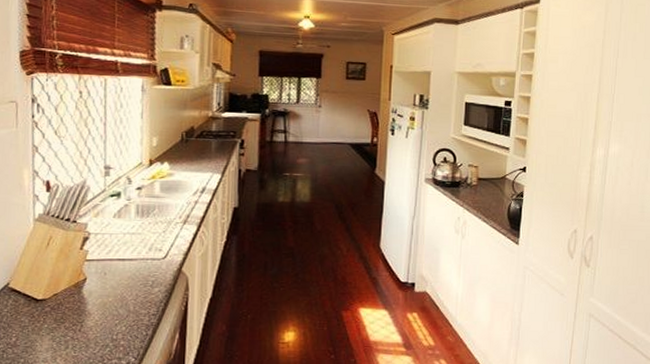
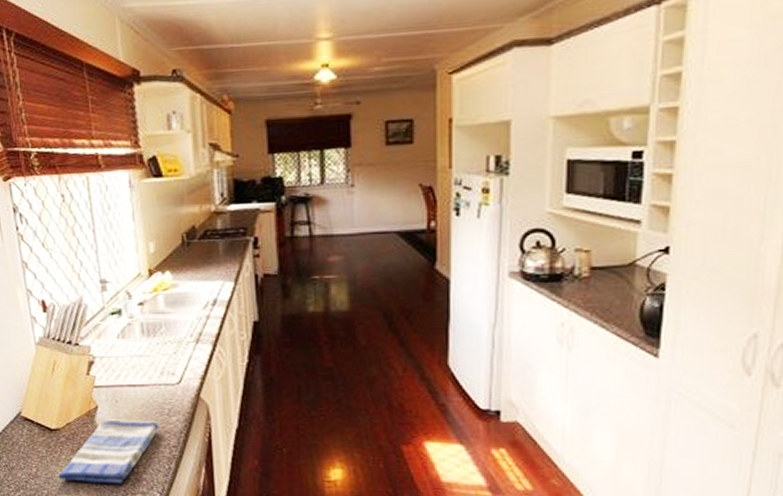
dish towel: none [37,290,143,351] -> present [58,419,161,485]

